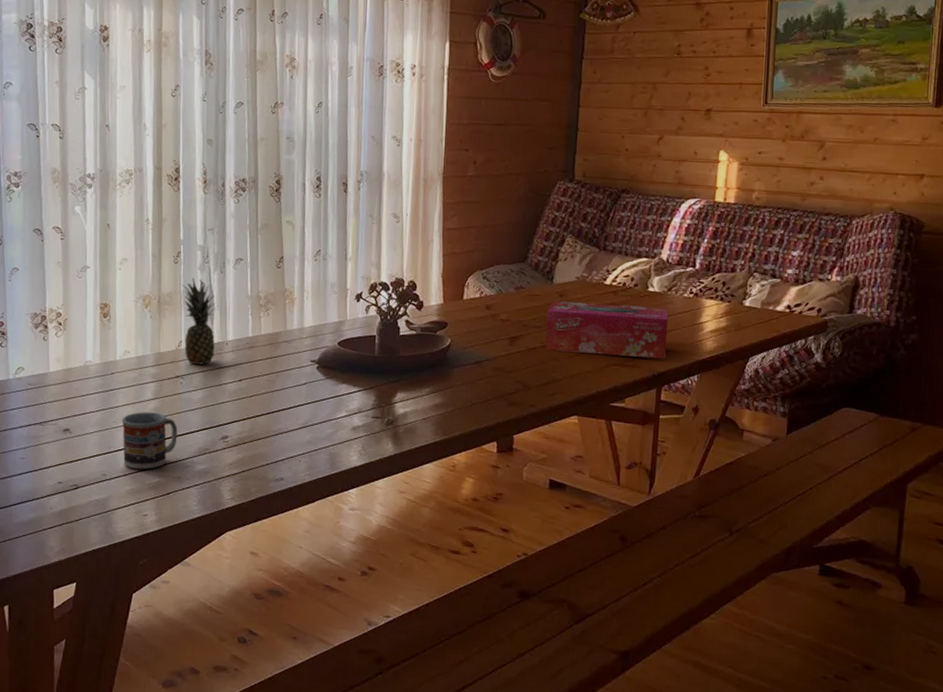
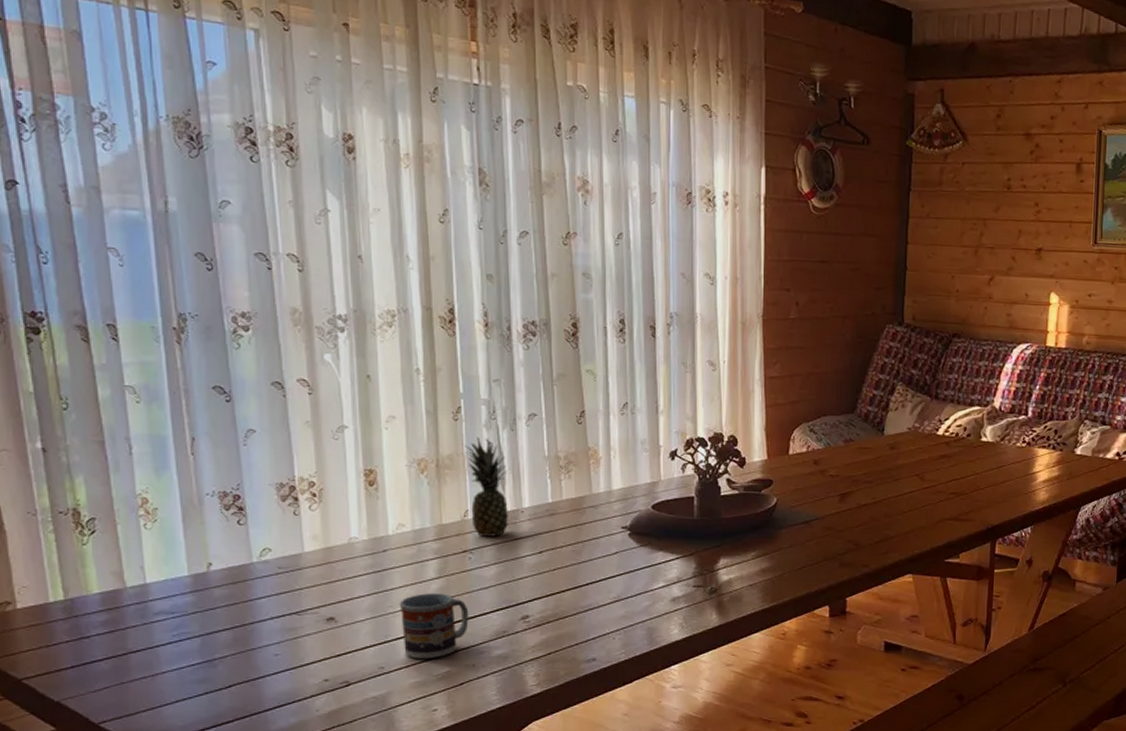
tissue box: present [545,300,669,359] -> none [877,453,1002,512]

